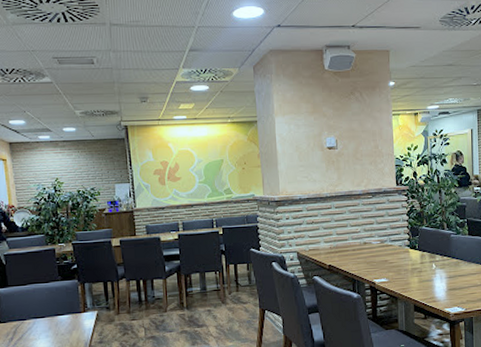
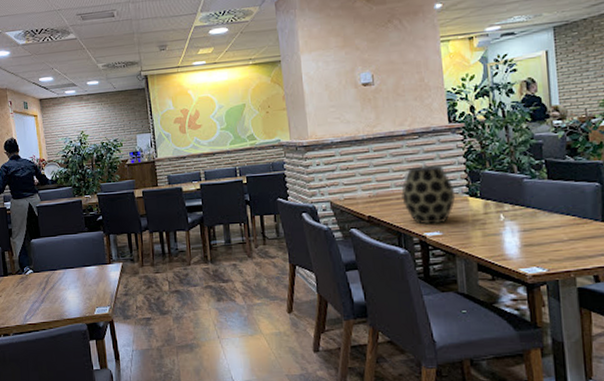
vase: none [357,221,400,273] -> present [401,165,456,225]

